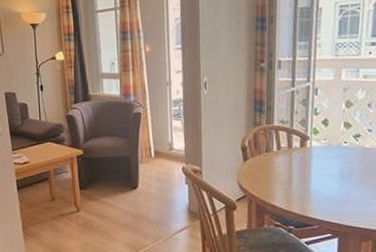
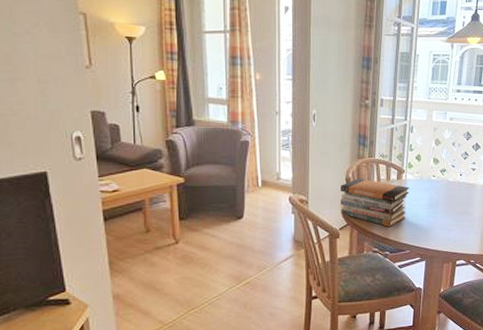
book stack: none [235,146,316,199] -> present [339,178,409,227]

